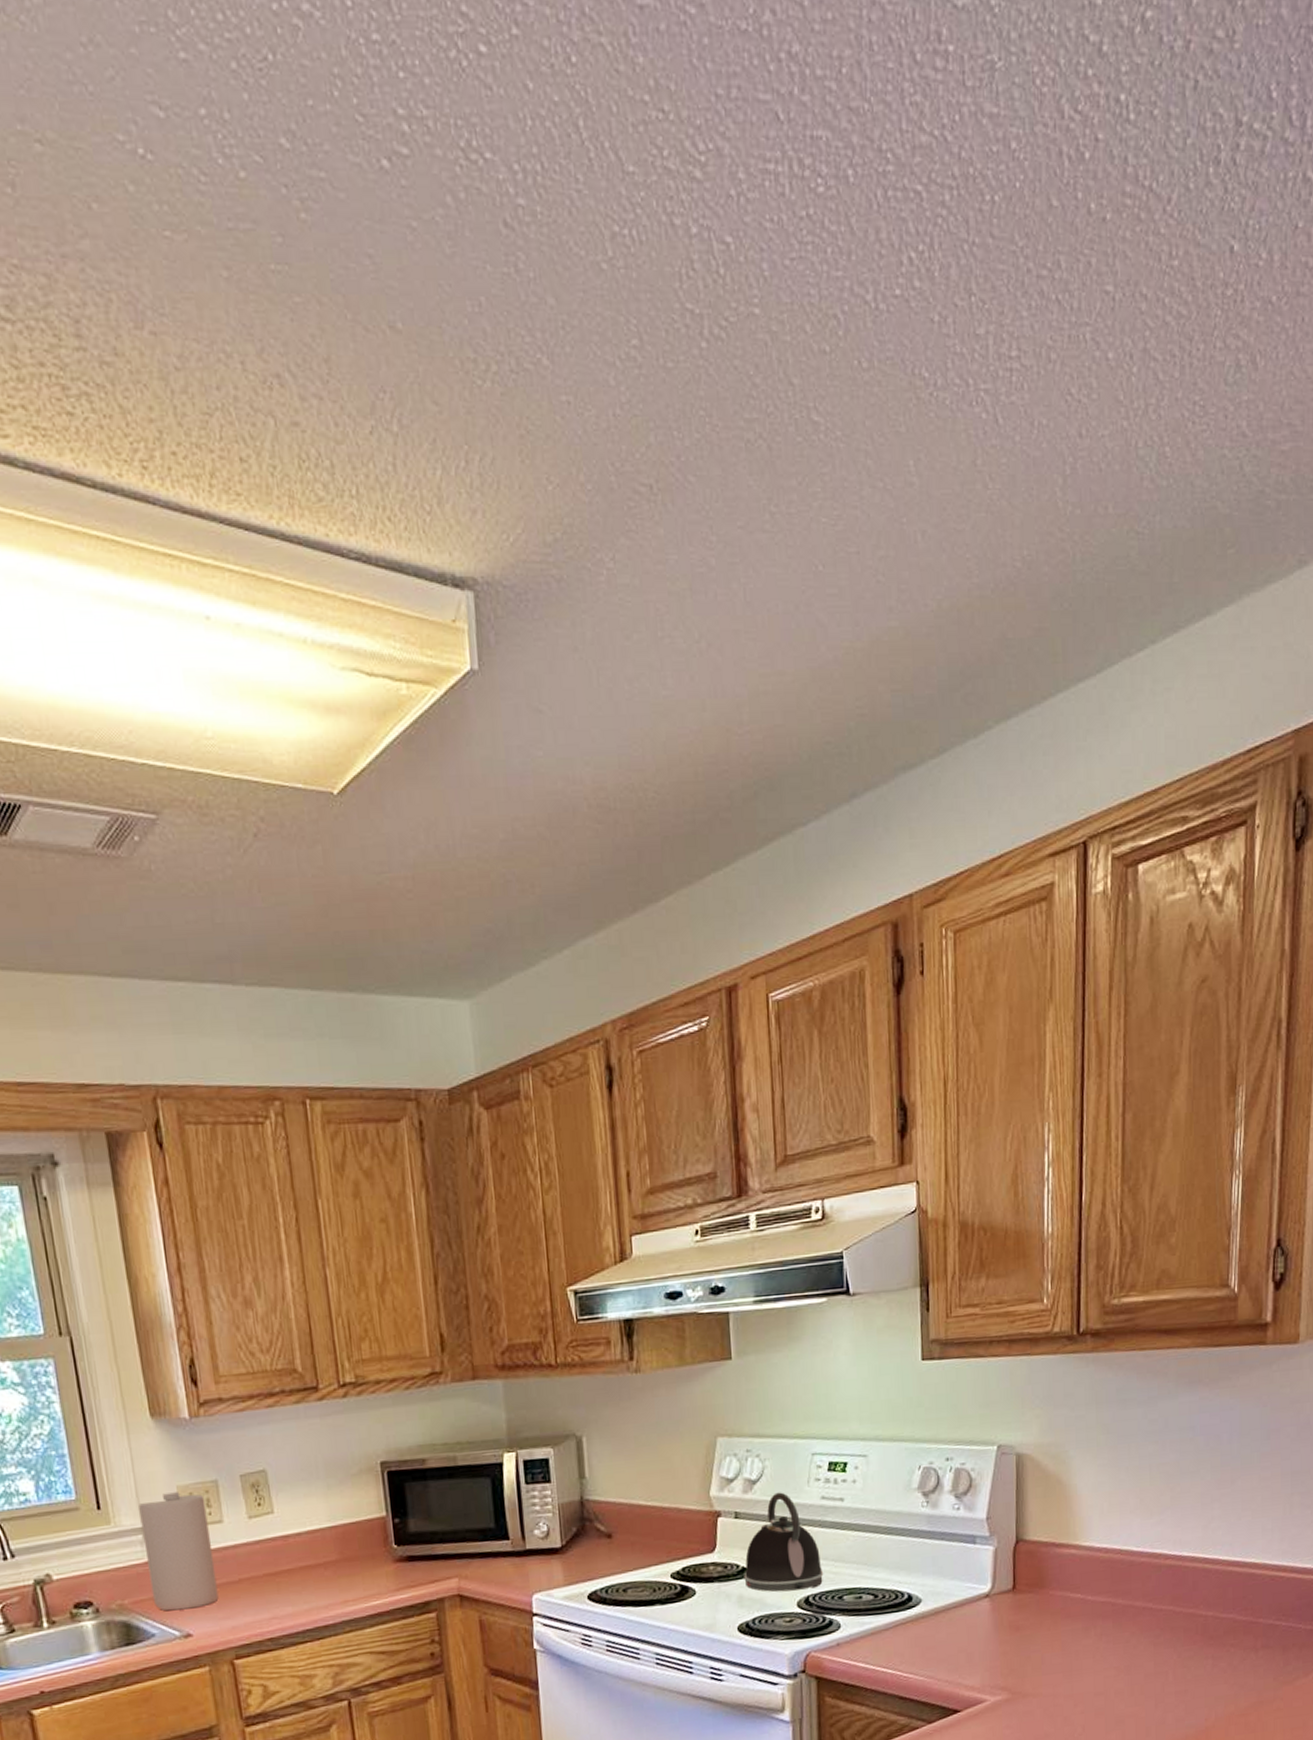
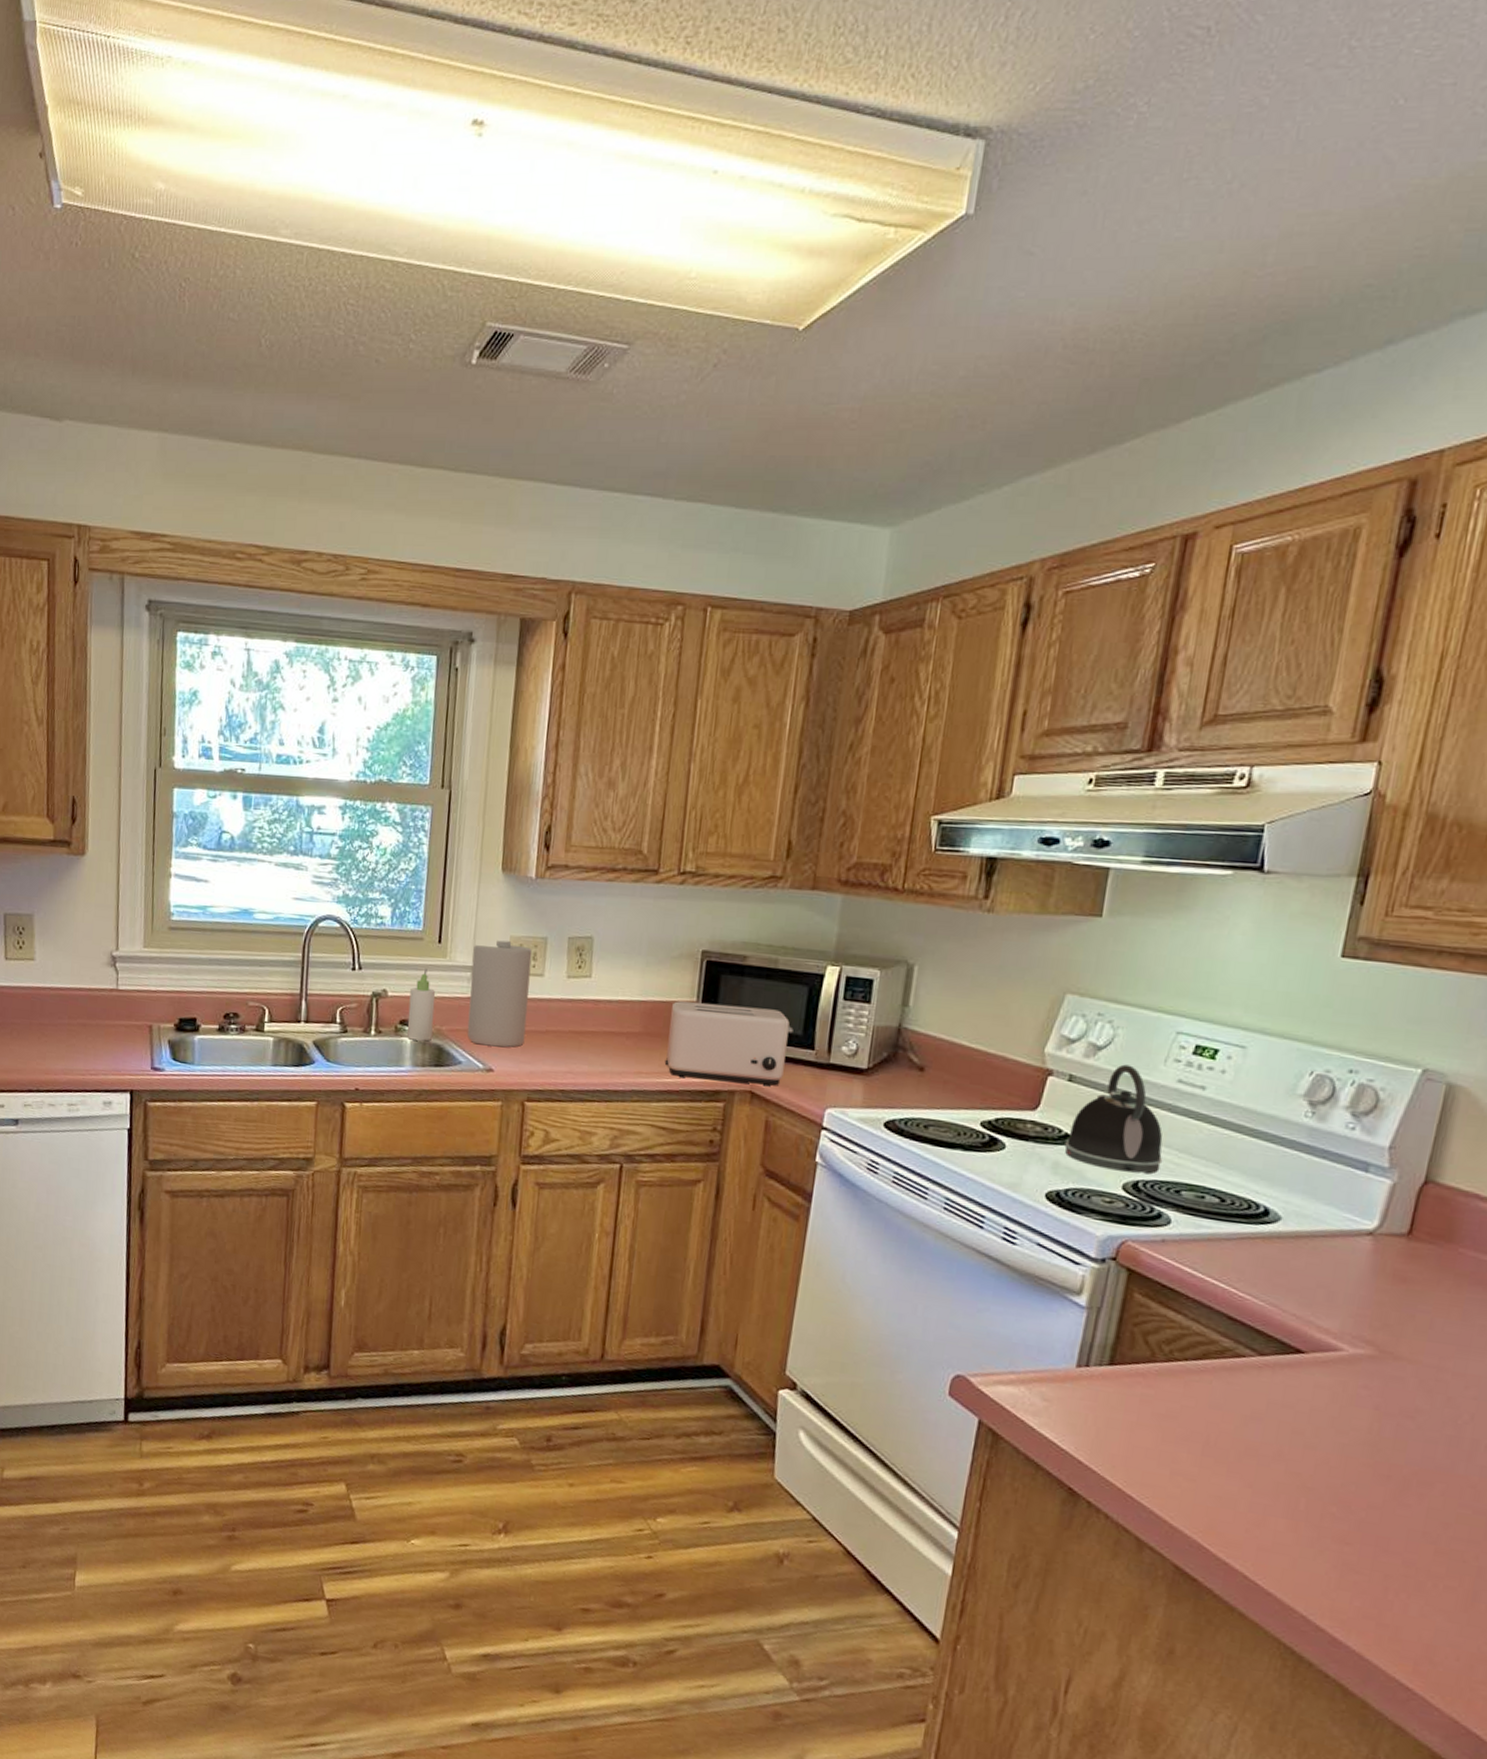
bottle: none [78,1540,115,1623] -> present [407,968,436,1041]
toaster: none [362,1507,486,1597] -> present [664,1001,794,1086]

